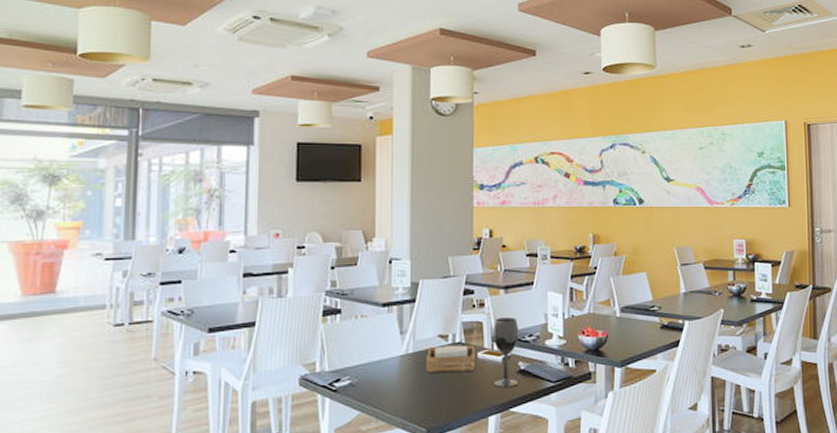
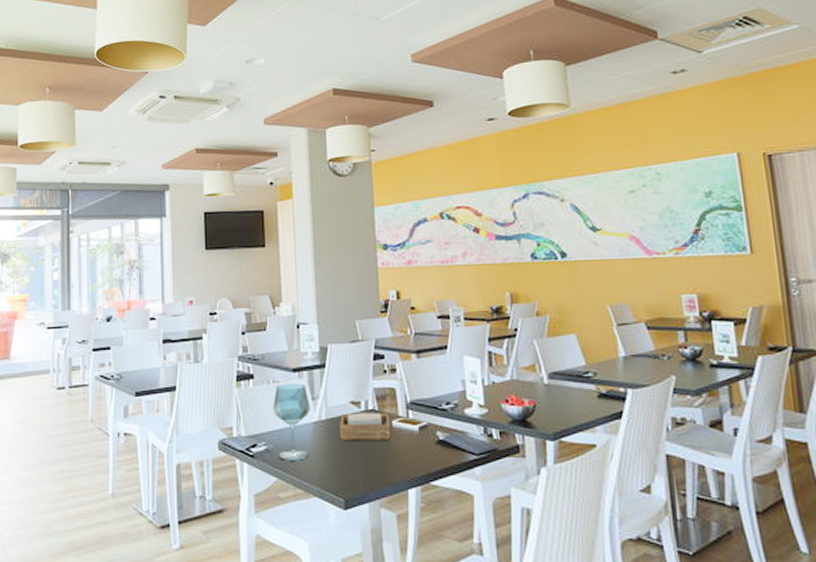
wine glass: none [359,318,399,394] -> present [272,383,311,461]
wine glass: present [492,317,519,387] -> none [406,384,439,458]

